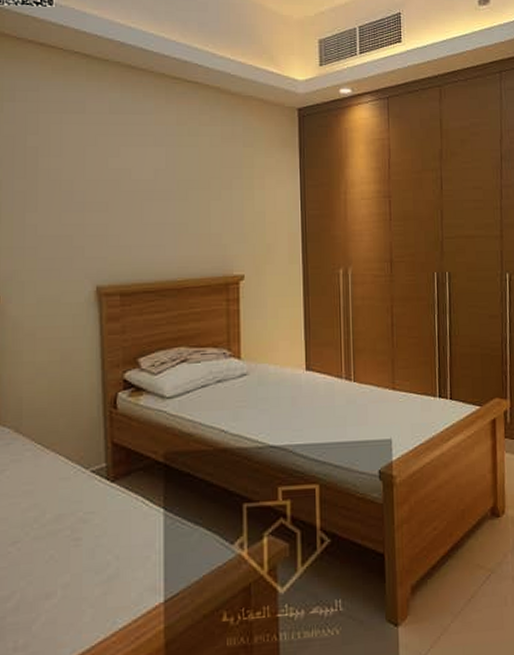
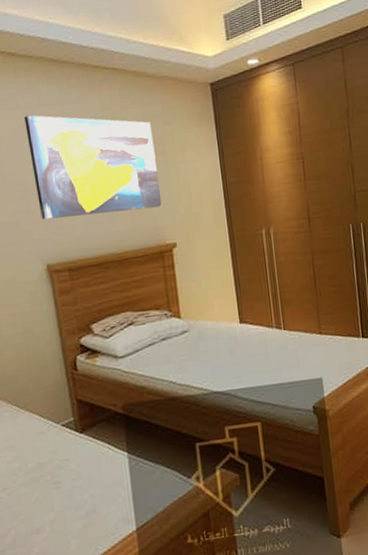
wall art: none [91,122,233,236] -> present [24,115,162,220]

